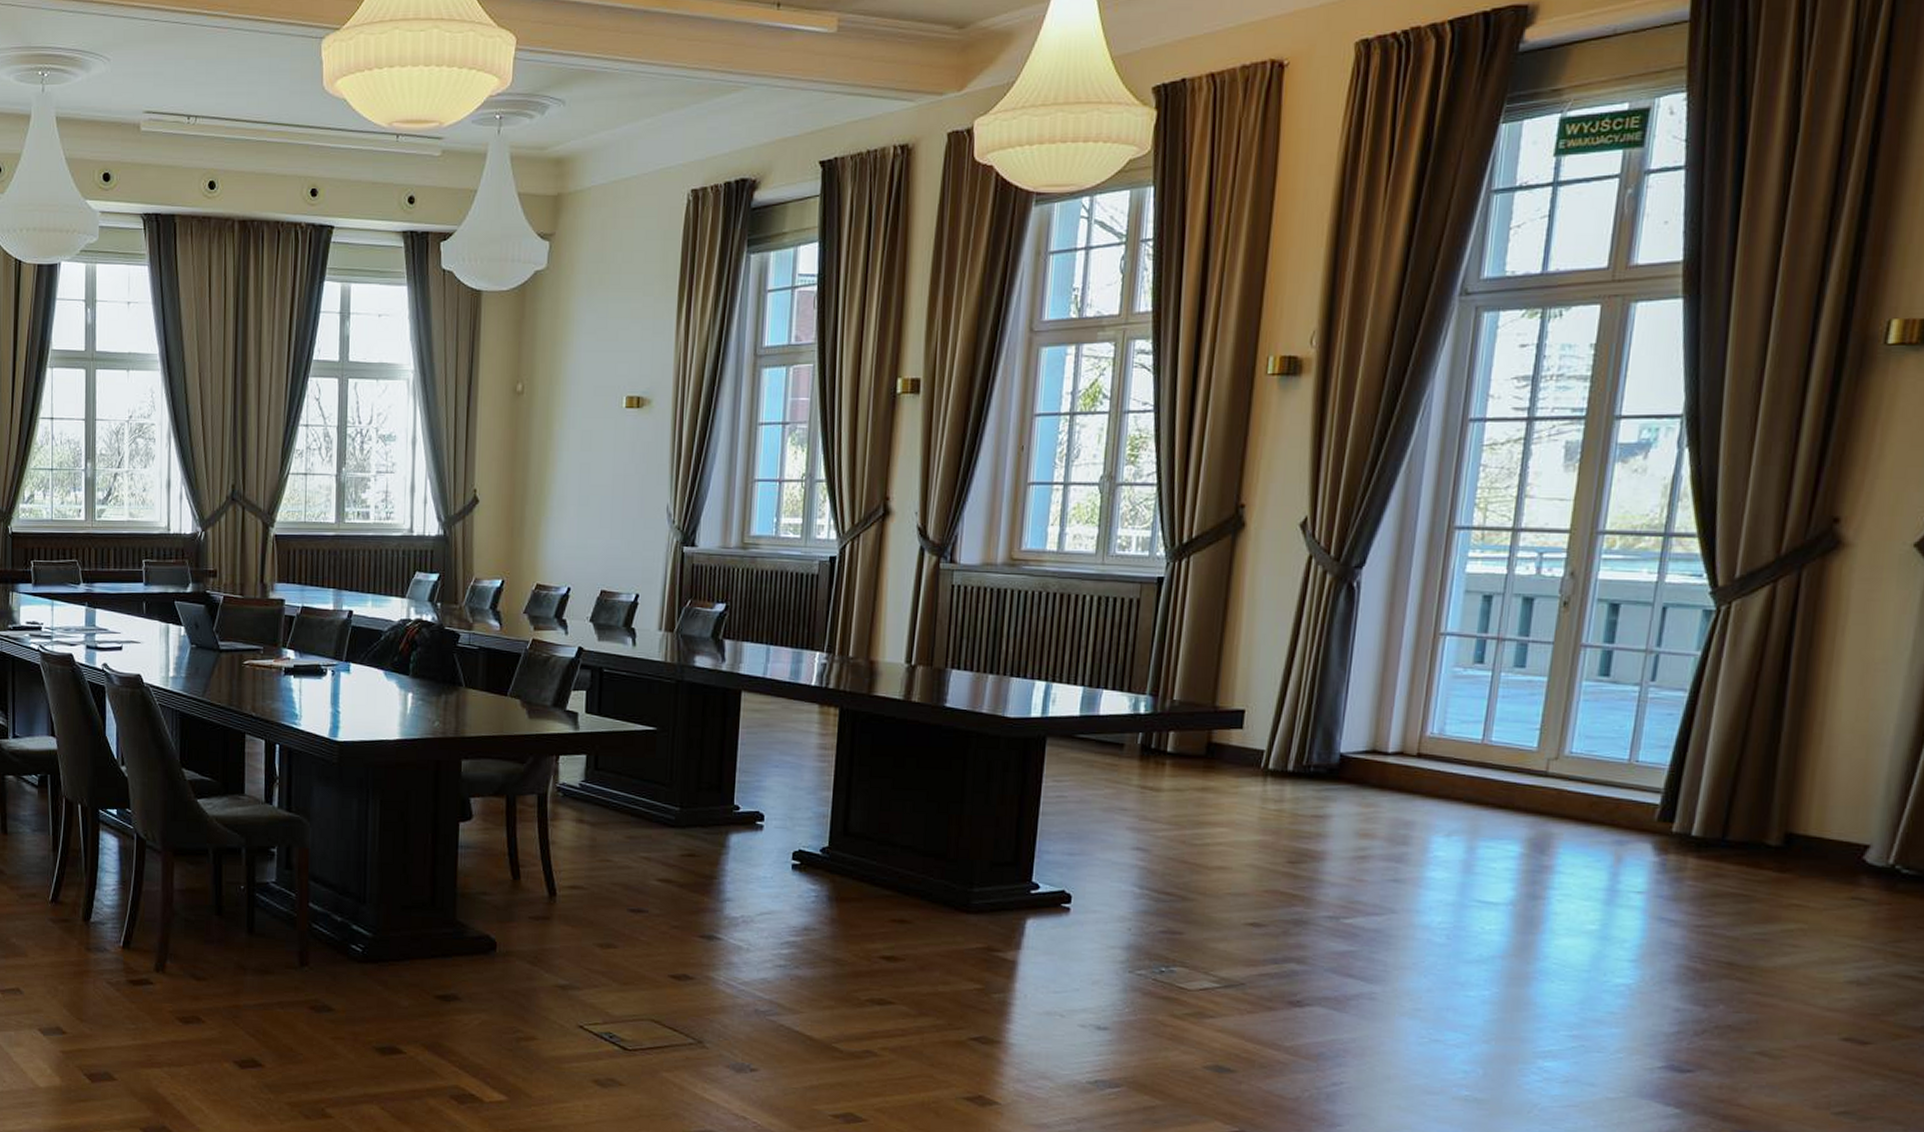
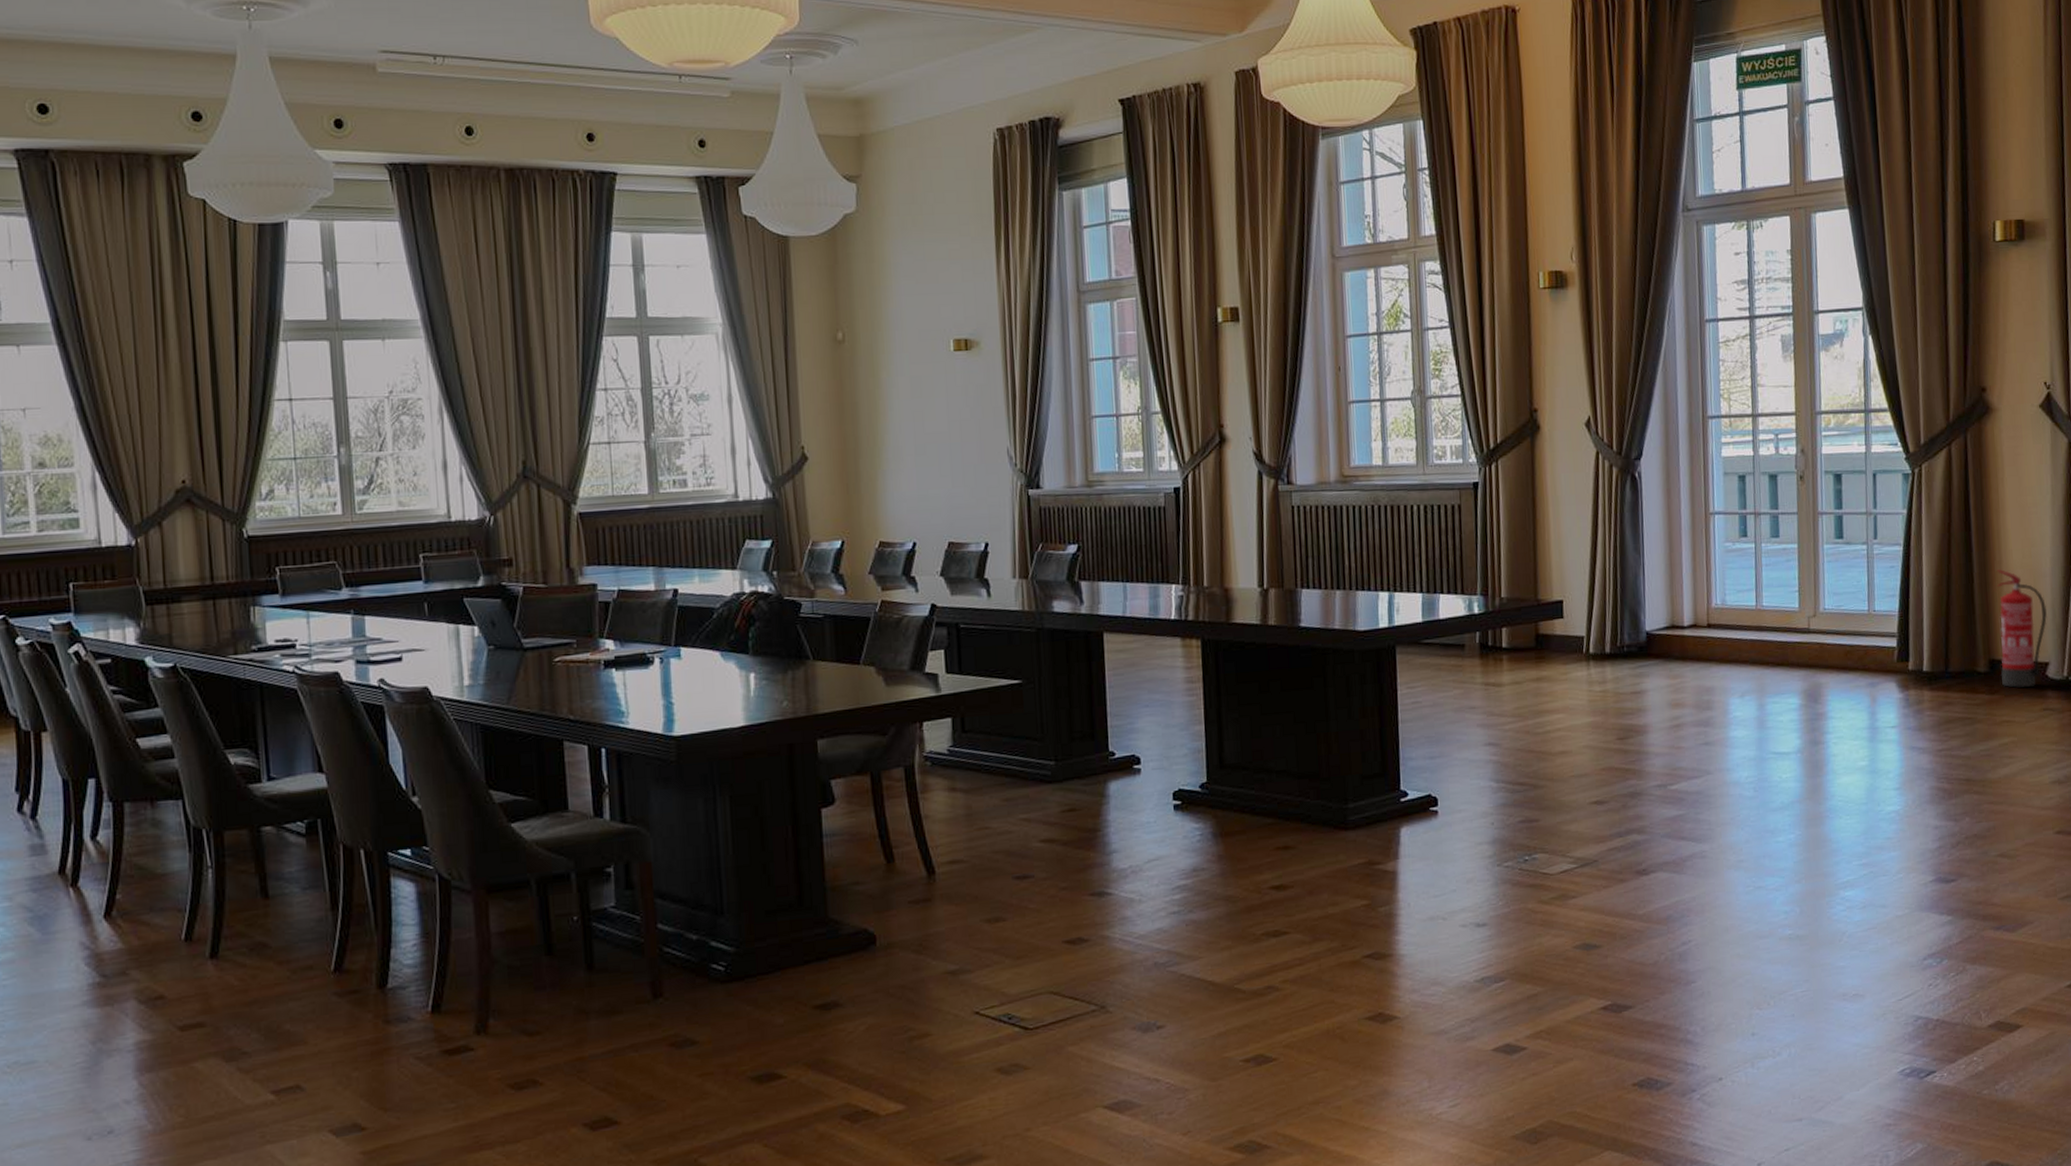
fire extinguisher: none [1798,730,1879,870] -> present [1996,568,2047,688]

